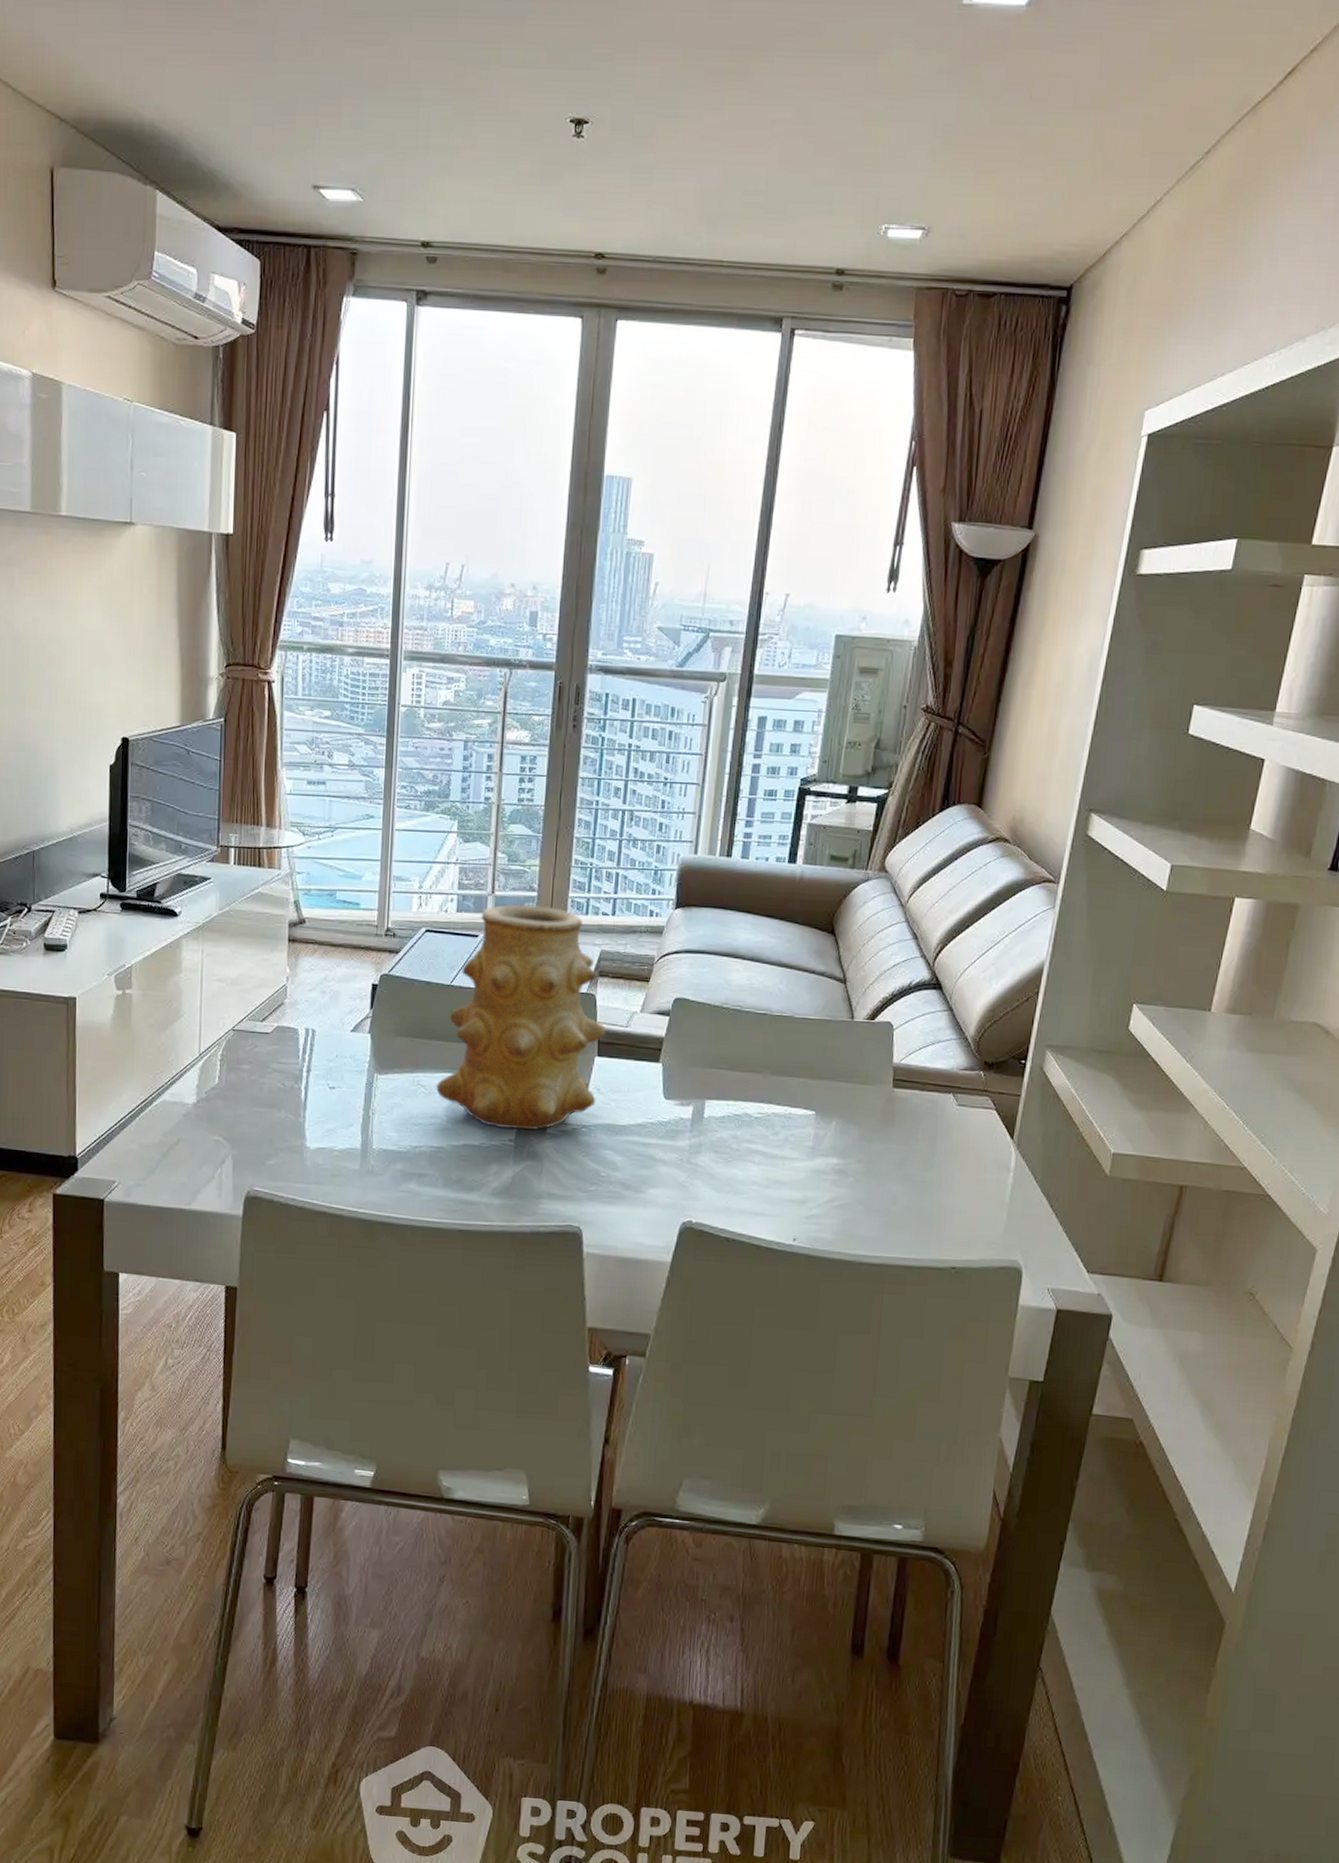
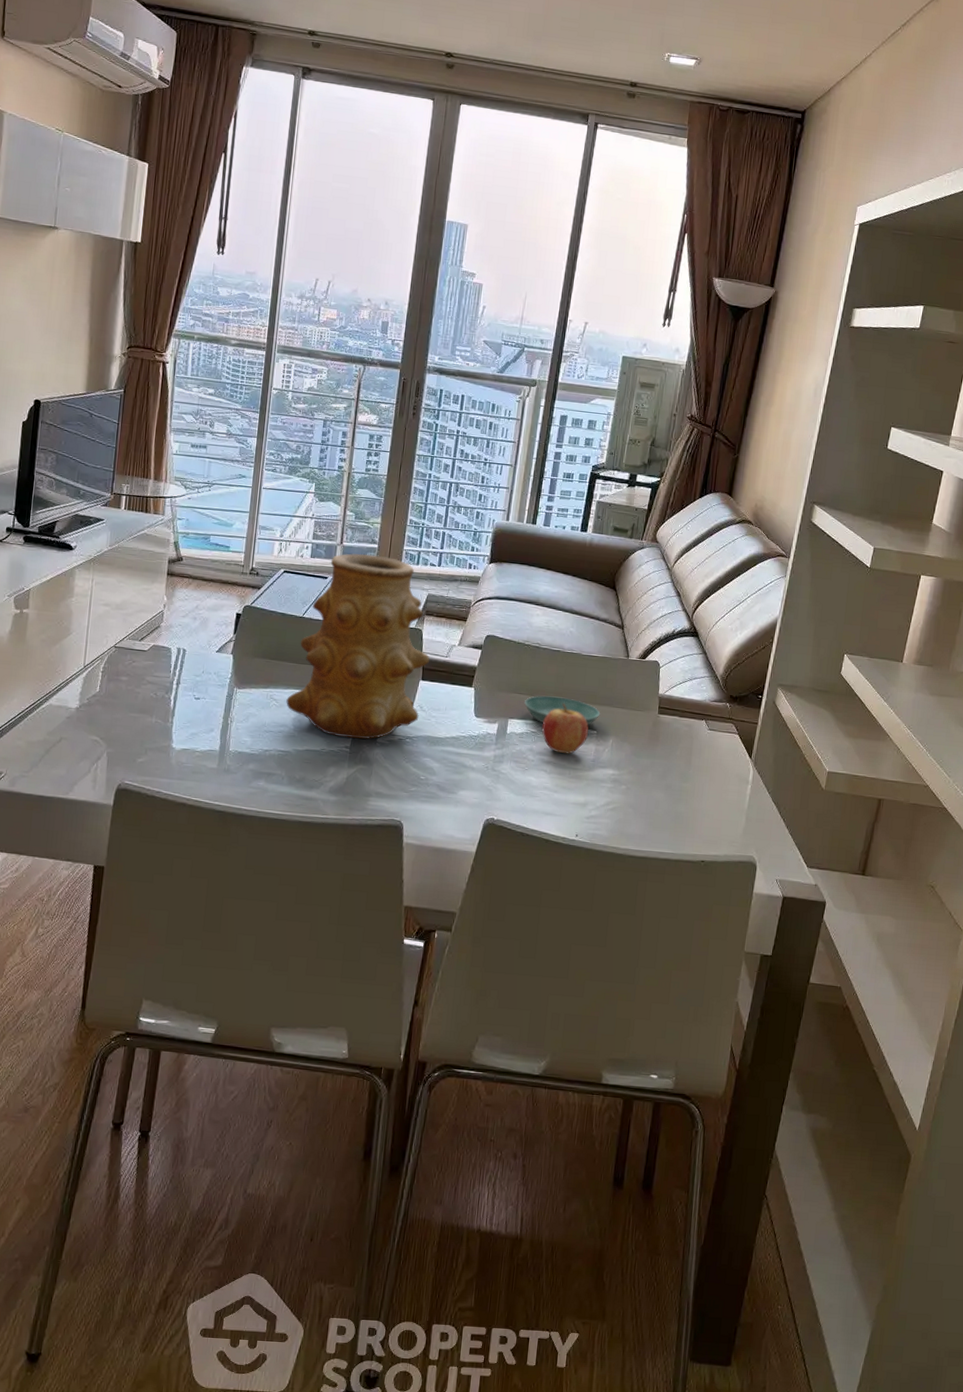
saucer: none [725,1070,820,1105] -> present [524,695,601,726]
fruit: none [747,1079,806,1141] -> present [541,704,589,754]

